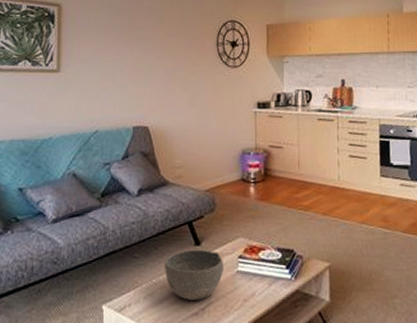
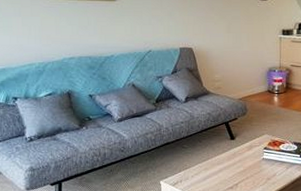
bowl: present [165,249,223,300] -> none [207,142,252,178]

